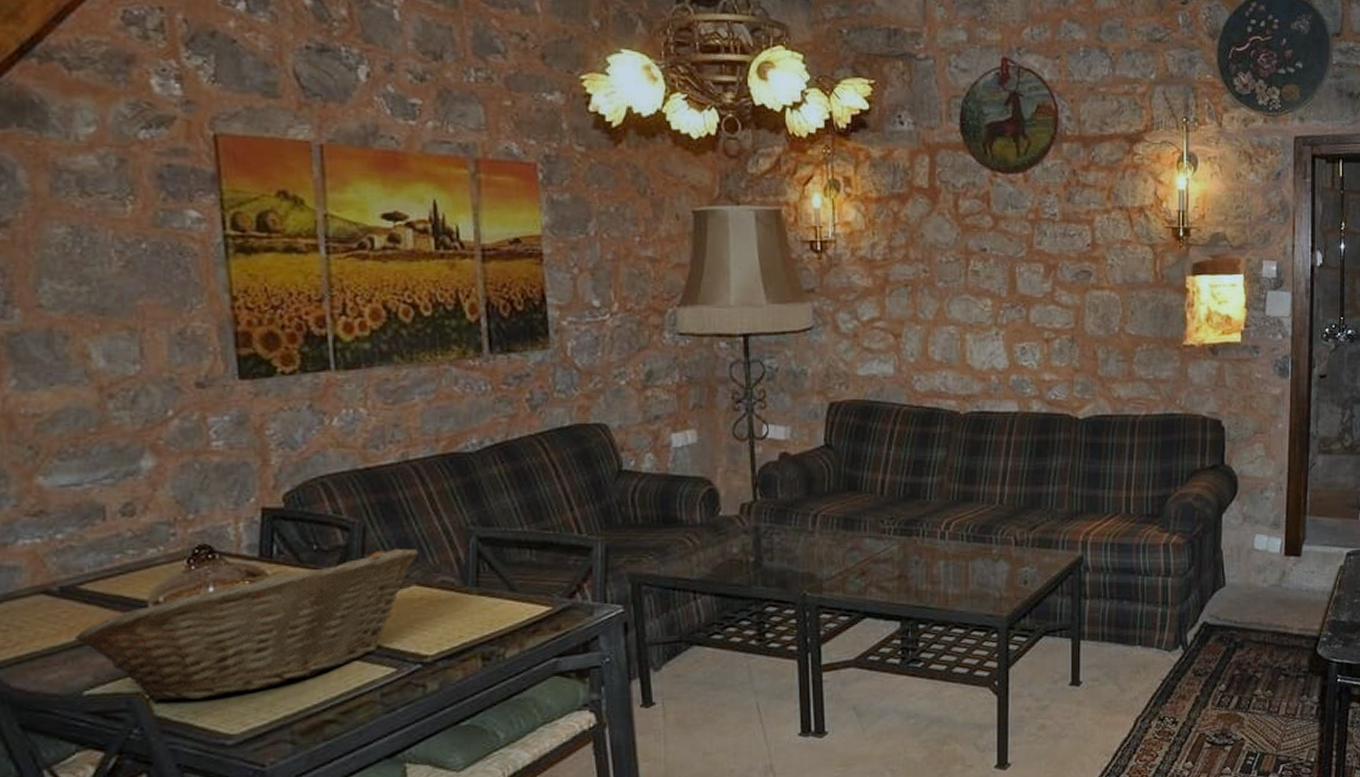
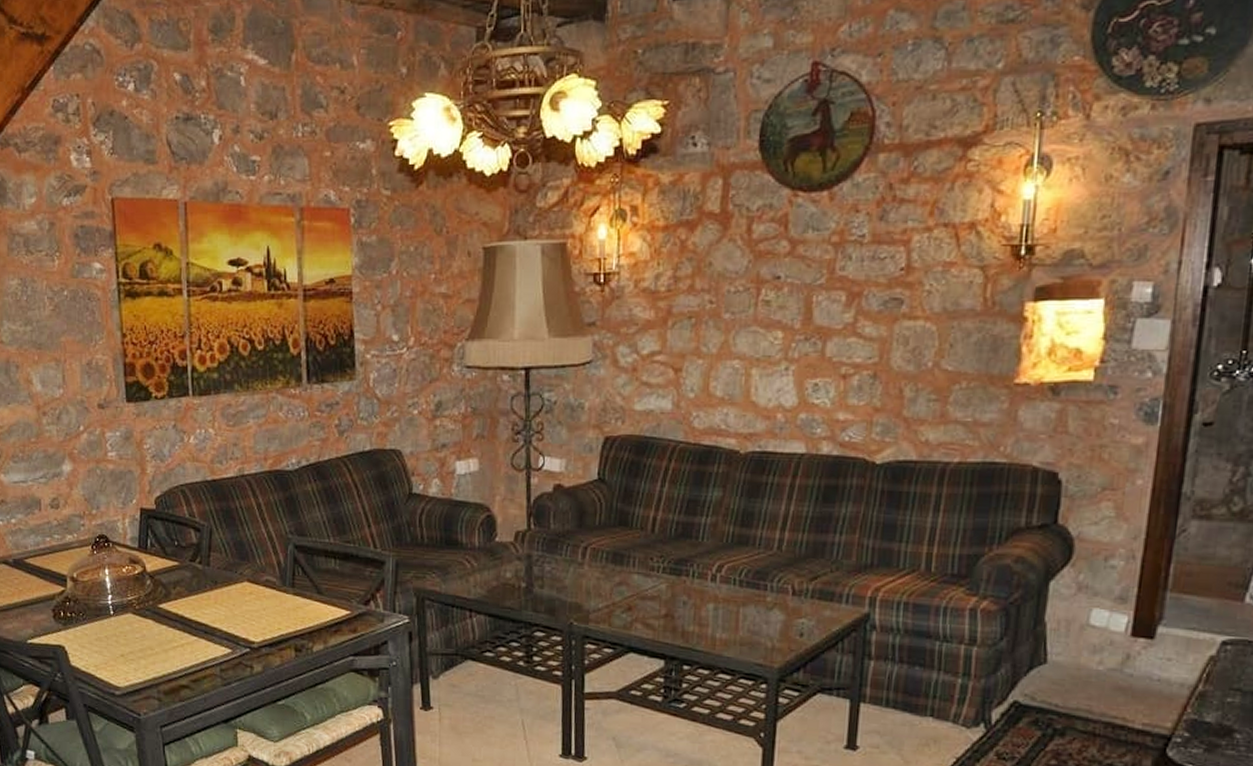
fruit basket: present [75,548,418,702] -> none [23,549,249,657]

